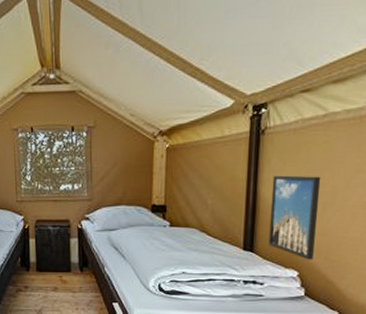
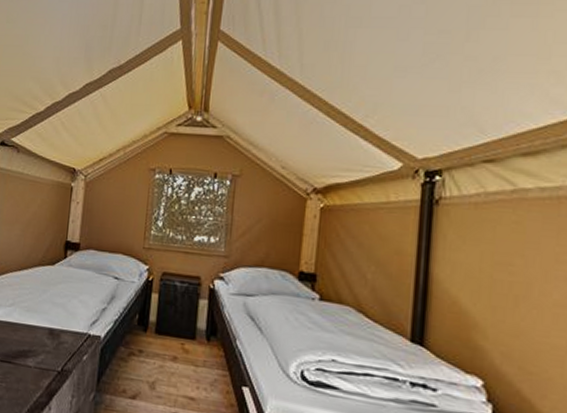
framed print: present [268,175,321,260] -> none [443,254,511,368]

